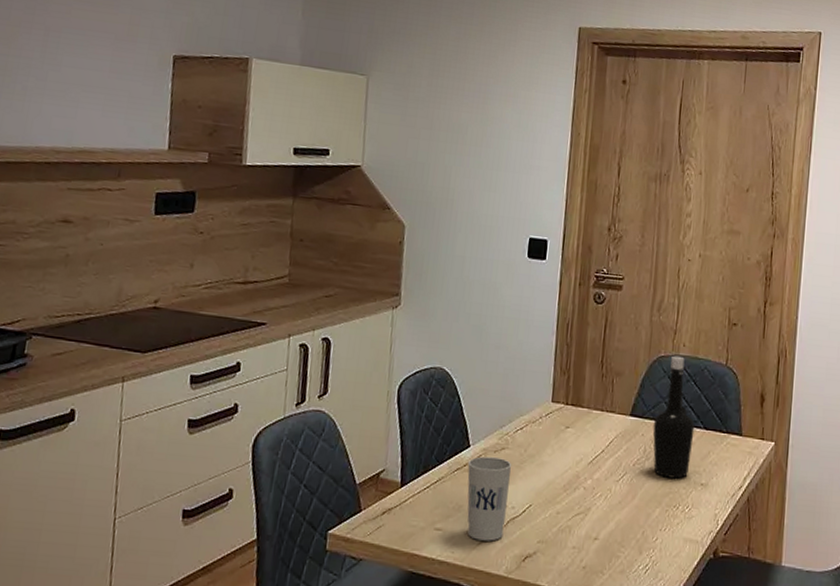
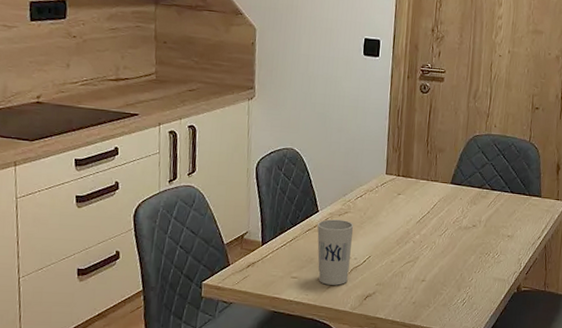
bottle: present [653,355,695,479] -> none [469,135,503,232]

